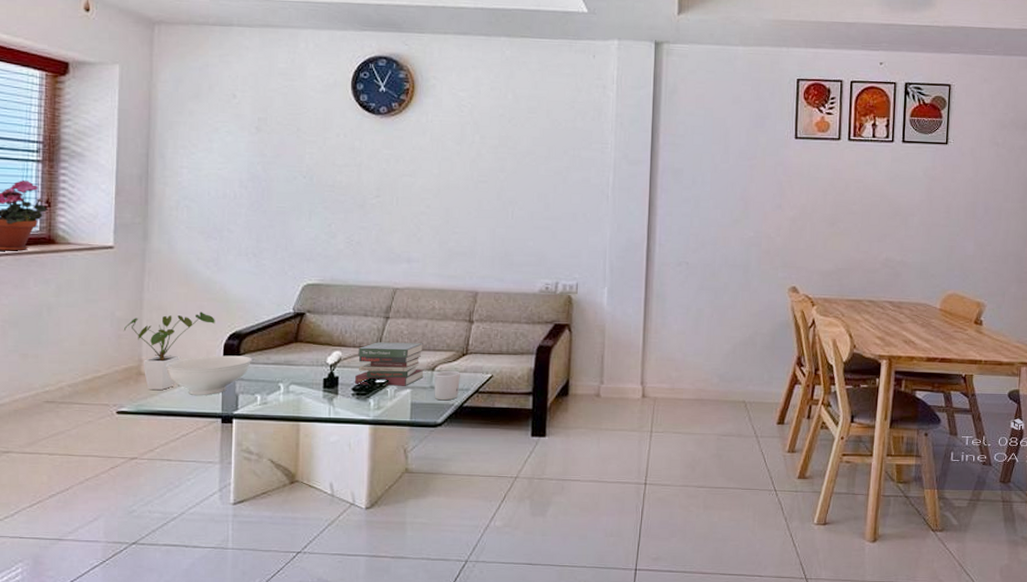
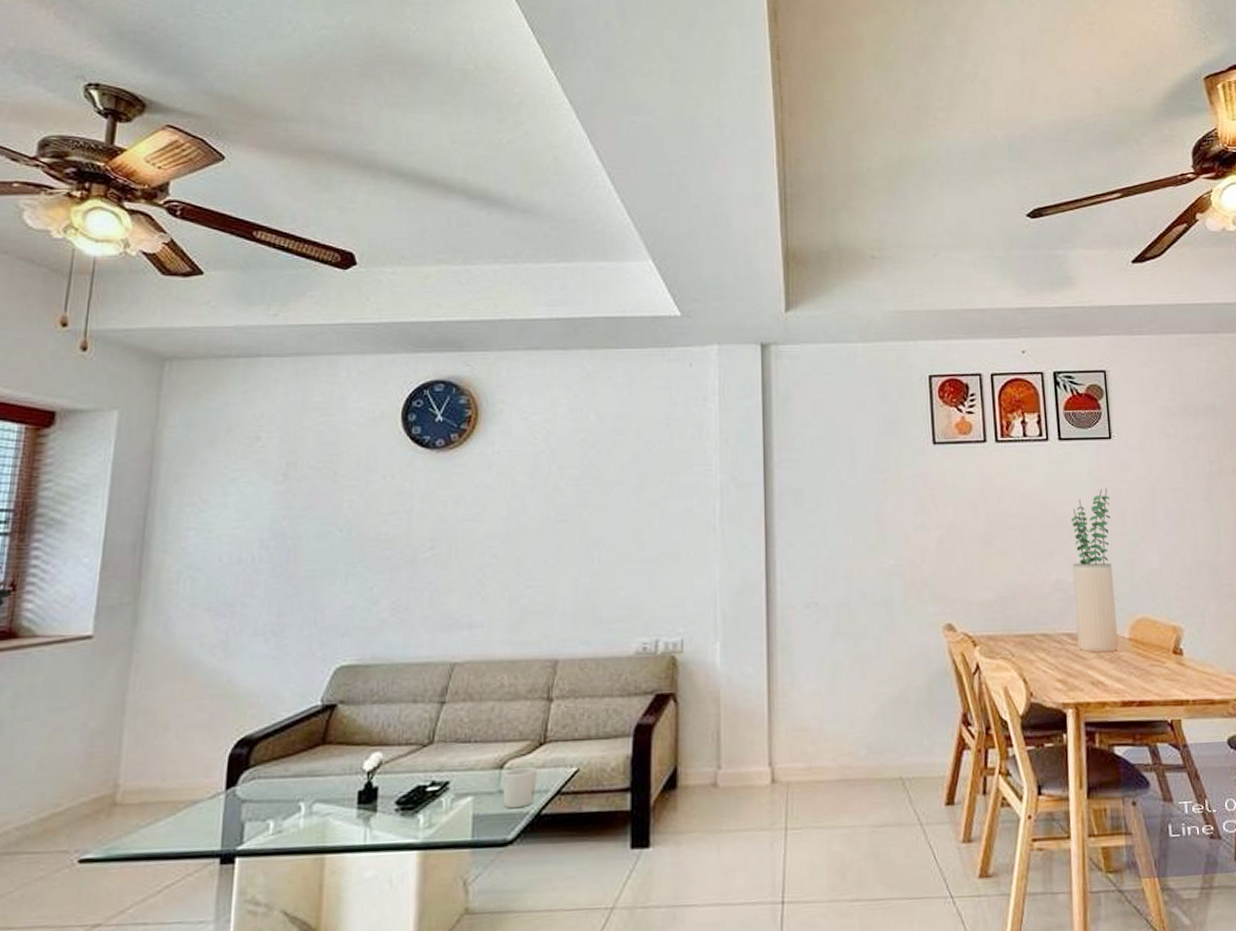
house plant: present [123,311,215,390] -> none [96,713,219,825]
decorative bowl: present [165,355,252,395] -> none [148,768,266,828]
books: present [355,342,424,386] -> none [400,733,490,797]
vase: none [897,185,940,320] -> present [1071,488,1119,654]

